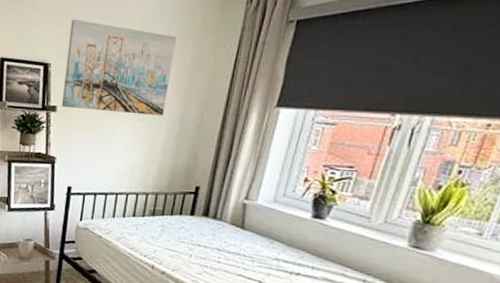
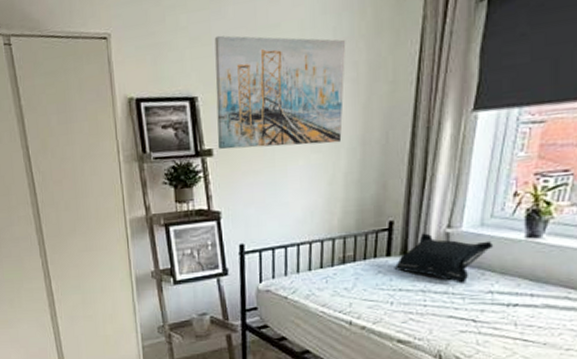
cushion: none [196,200,284,249] -> present [394,233,494,284]

